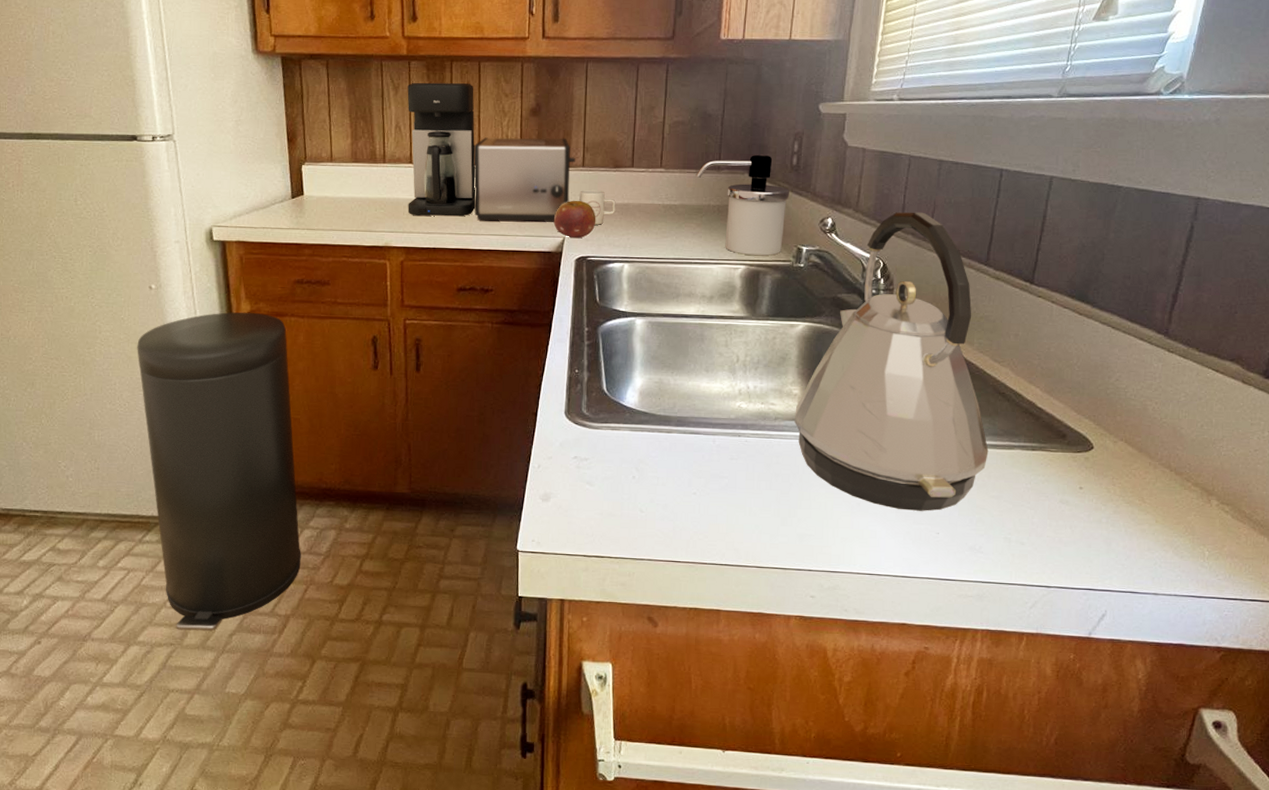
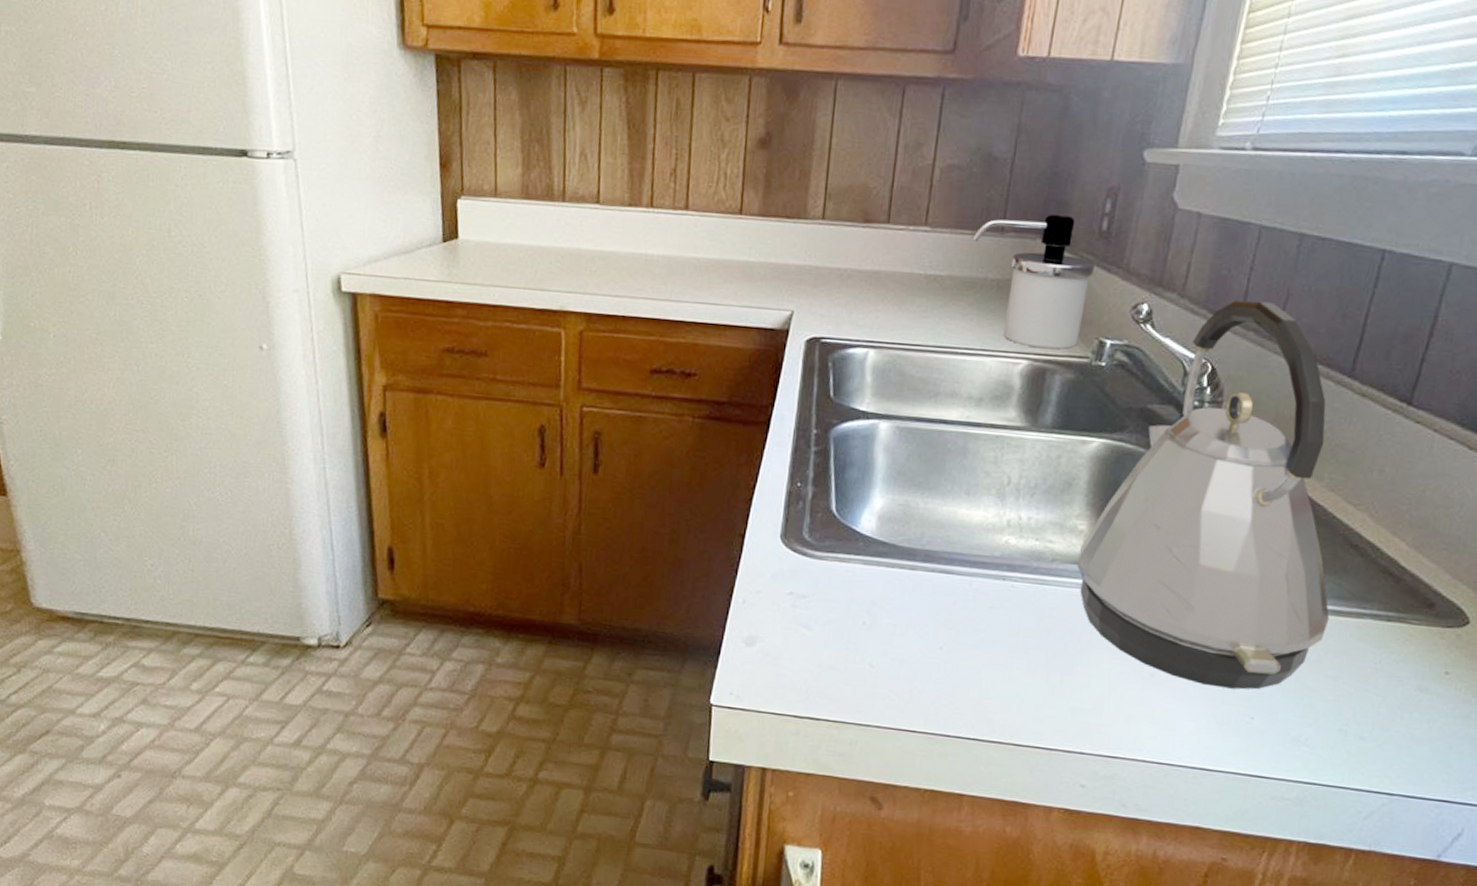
pedal bin: present [137,312,301,631] -> none [243,384,441,776]
coffee maker: present [407,82,476,217] -> none [591,96,685,277]
toaster: present [473,137,575,222] -> none [677,174,814,289]
fruit: present [553,200,596,239] -> none [779,263,837,314]
mug: present [579,189,616,225] -> none [815,249,863,297]

